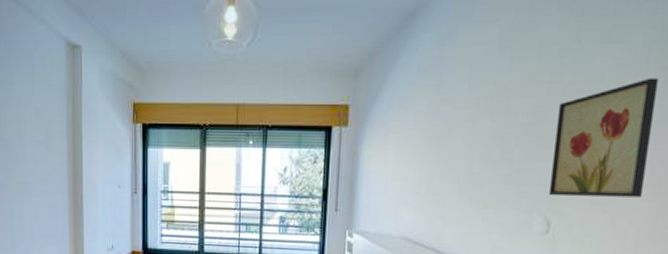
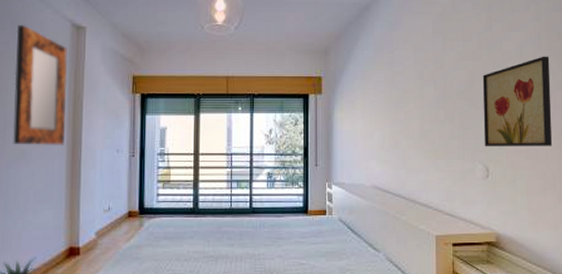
home mirror: none [10,44,65,179] -> present [13,25,68,145]

